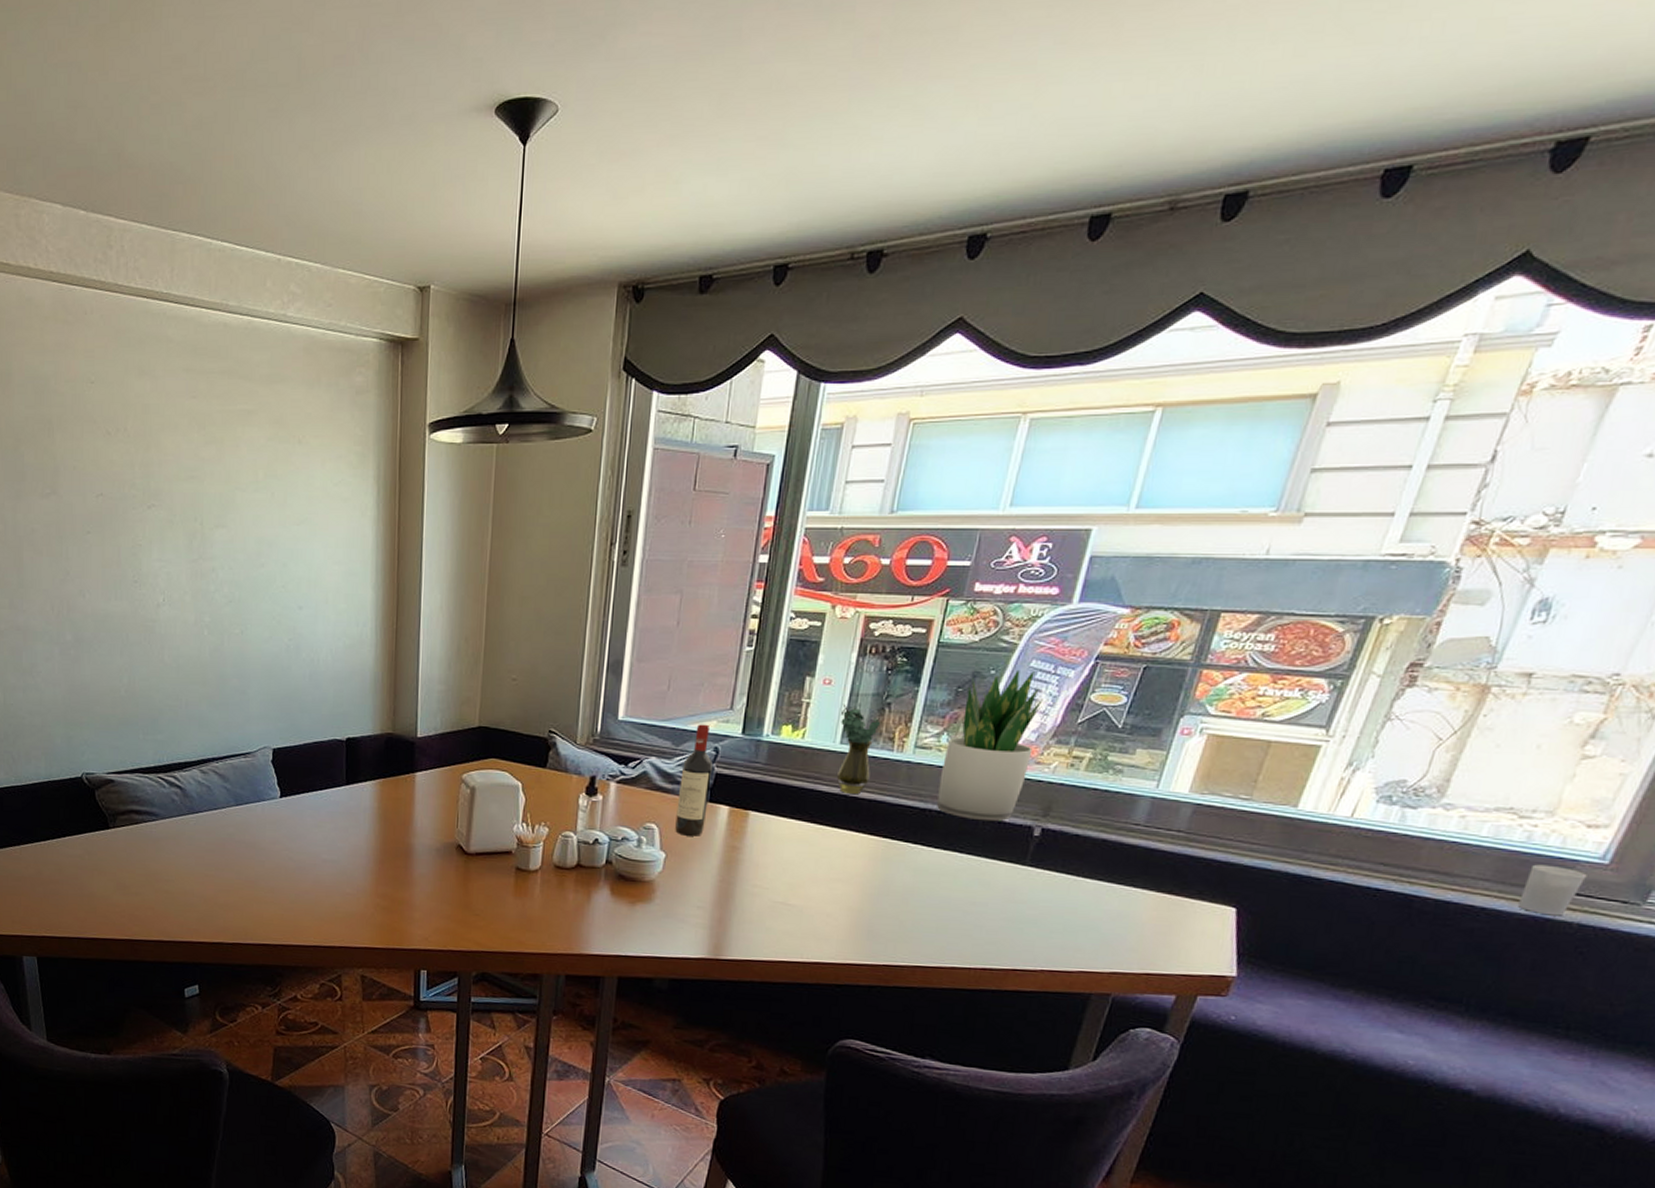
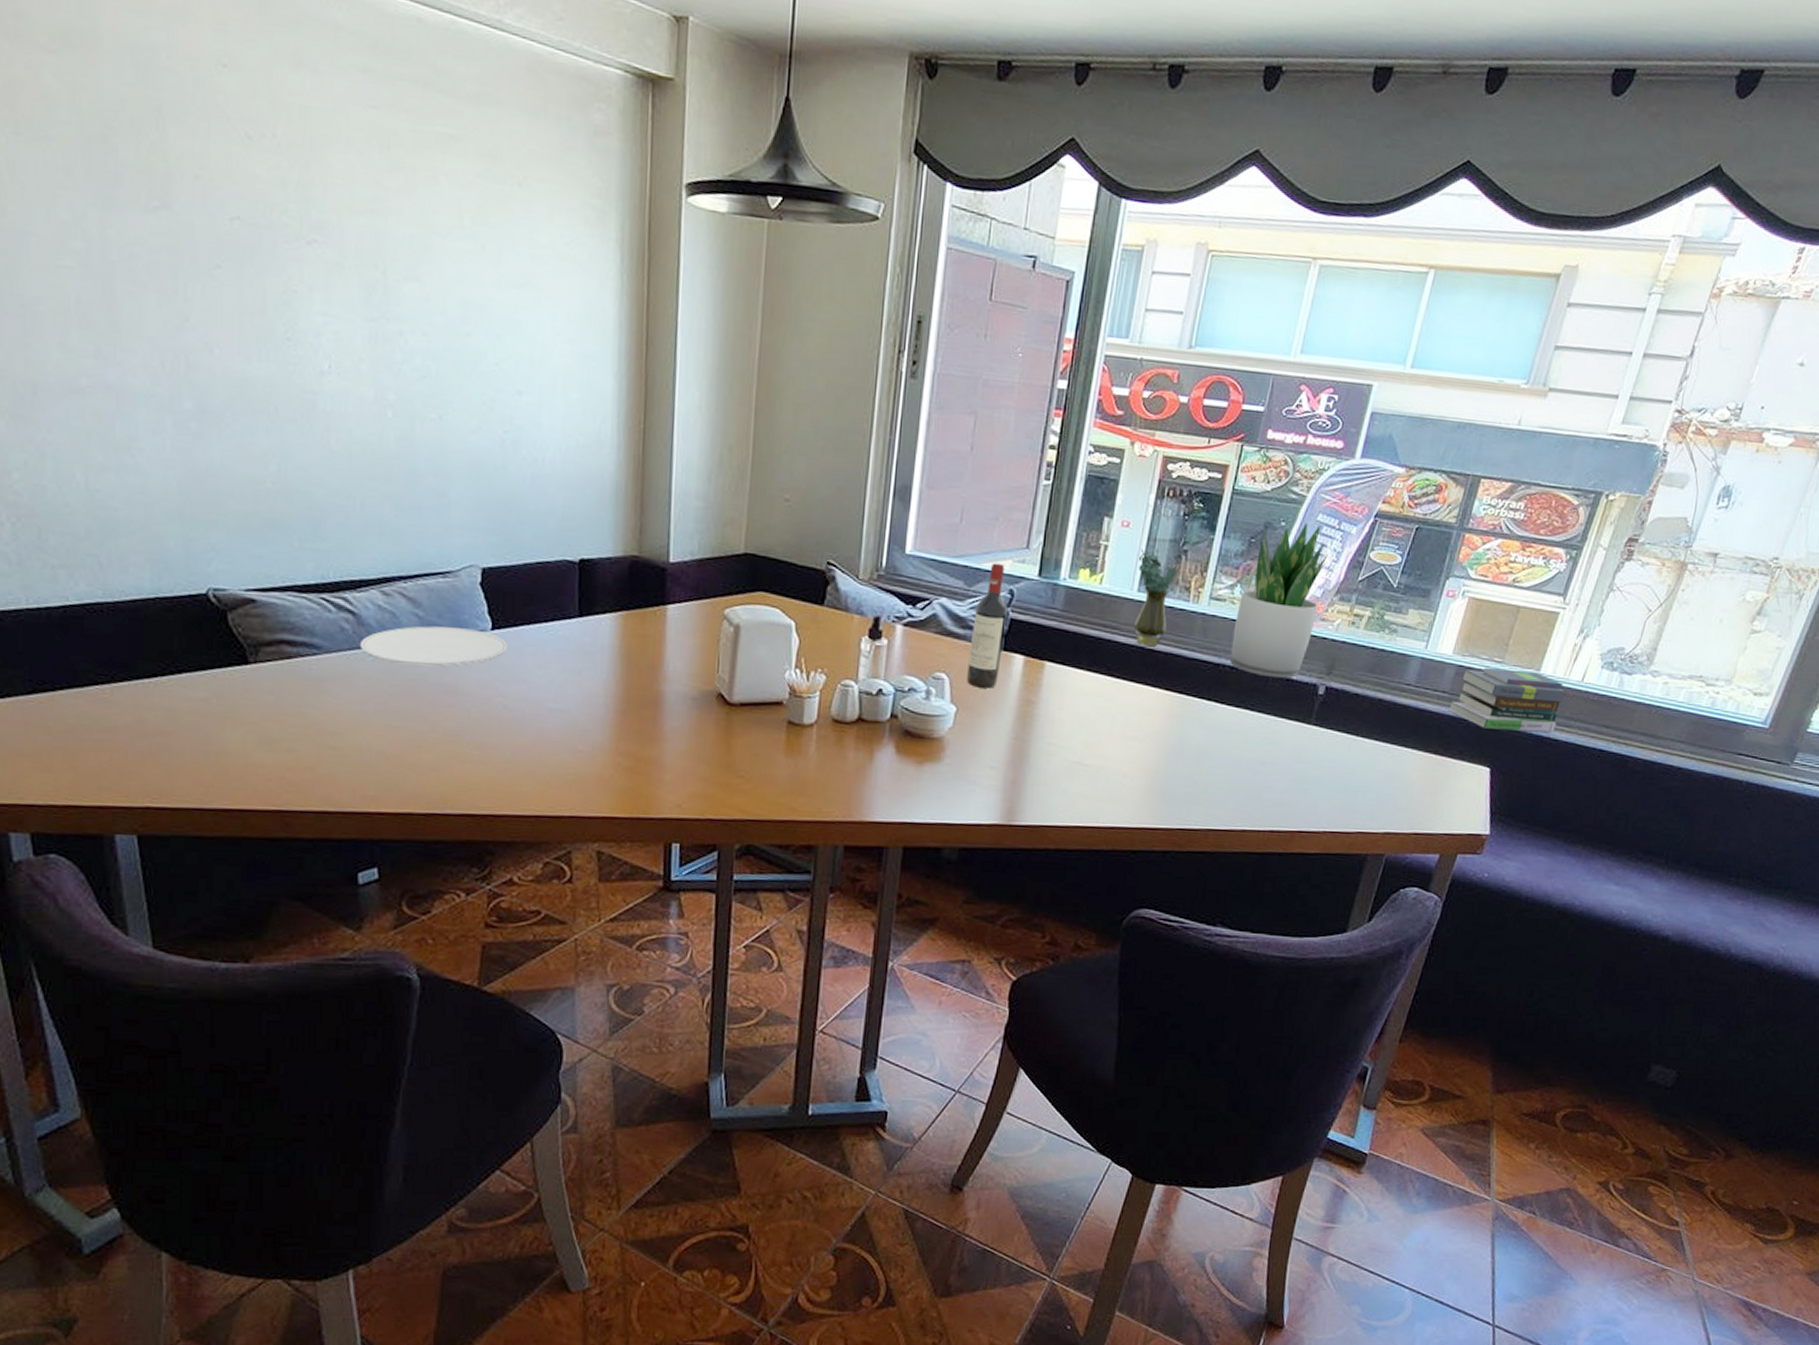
plate: none [185,796,292,828] -> present [359,626,508,667]
books: none [1184,805,1331,870] -> present [1448,667,1566,732]
candle holder: present [1518,864,1587,916] -> none [1705,728,1753,775]

